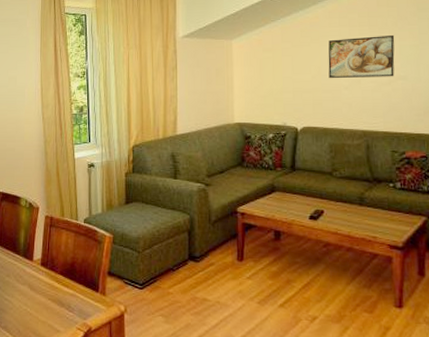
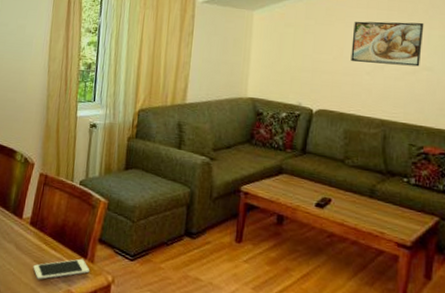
cell phone: none [48,292,103,317] -> present [33,258,90,280]

